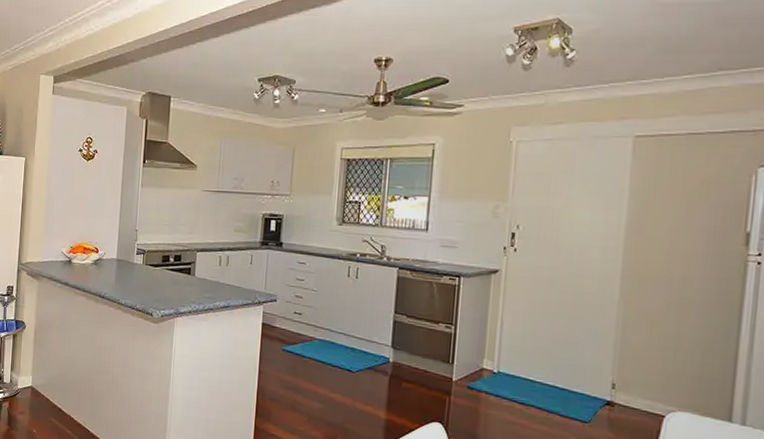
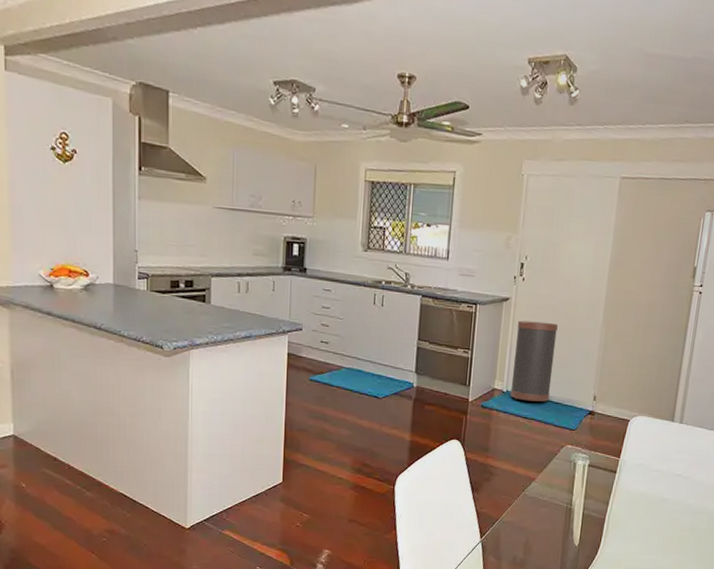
trash can: none [502,294,560,387] -> present [510,320,558,402]

